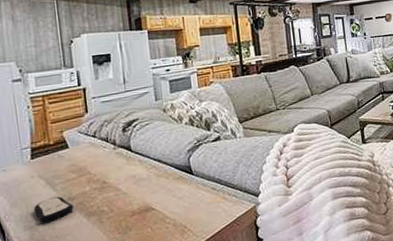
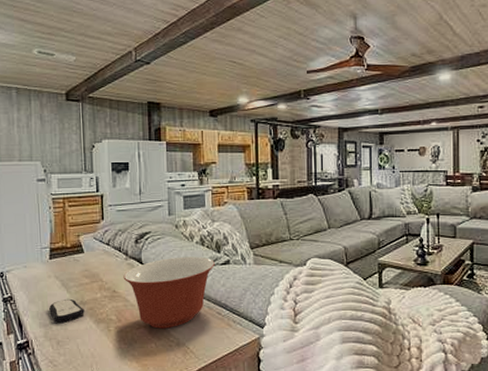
mixing bowl: none [112,136,206,213] -> present [123,256,215,329]

